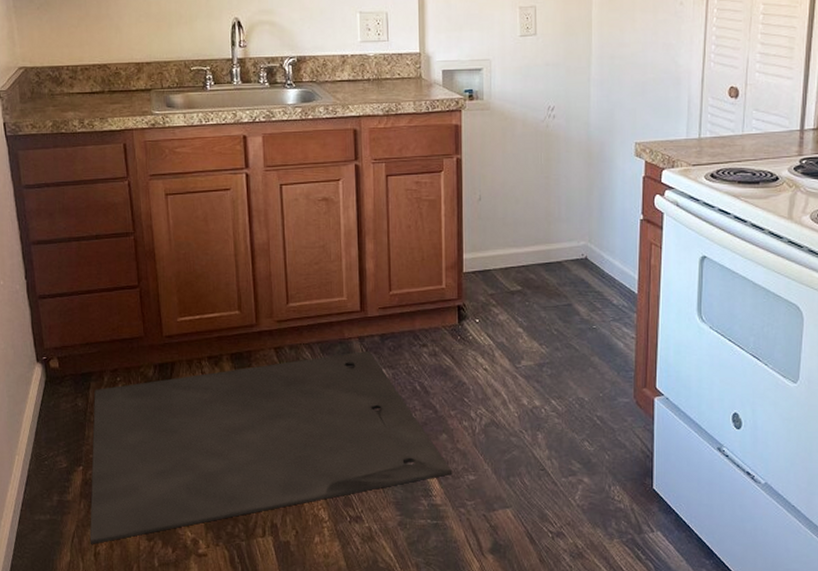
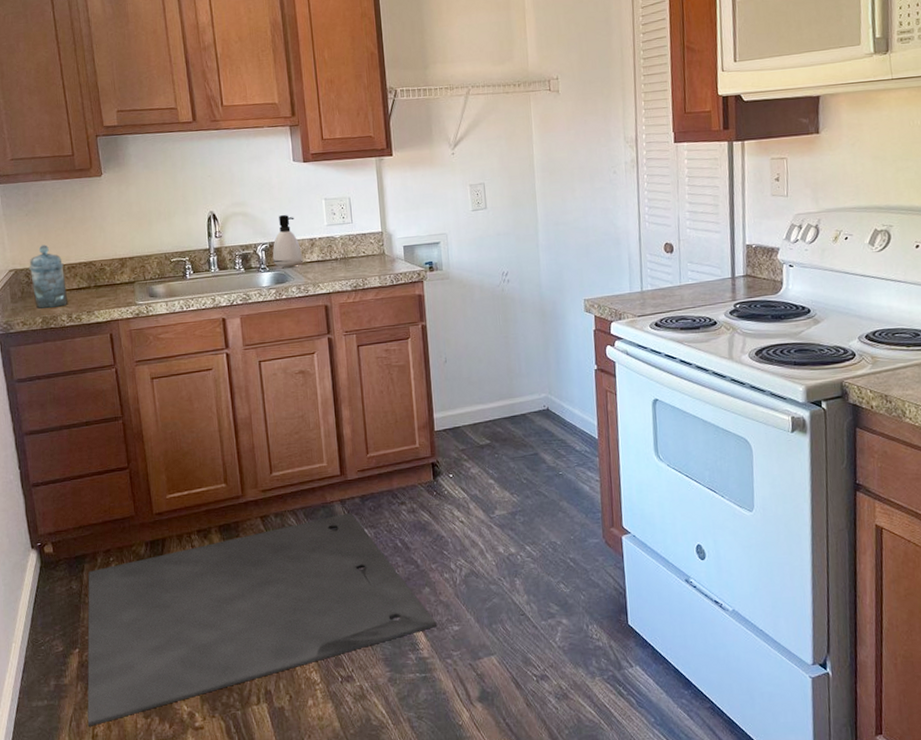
canister: none [39,42,81,111] -> present [29,245,69,309]
soap dispenser: none [300,26,332,86] -> present [272,214,303,269]

